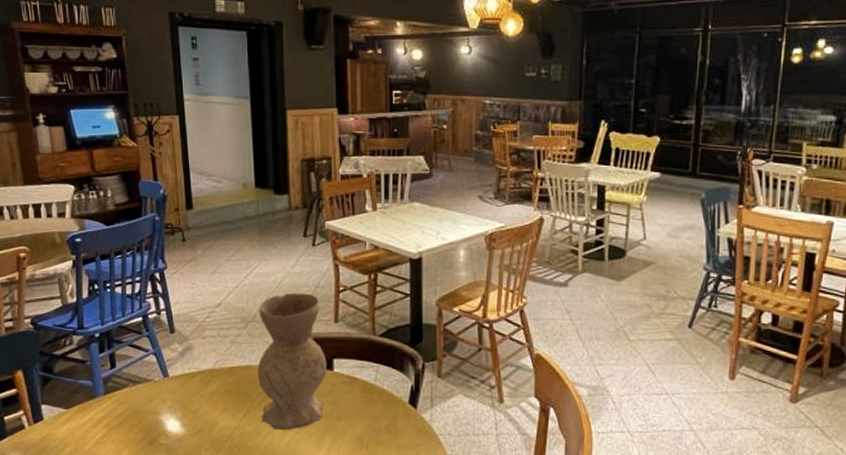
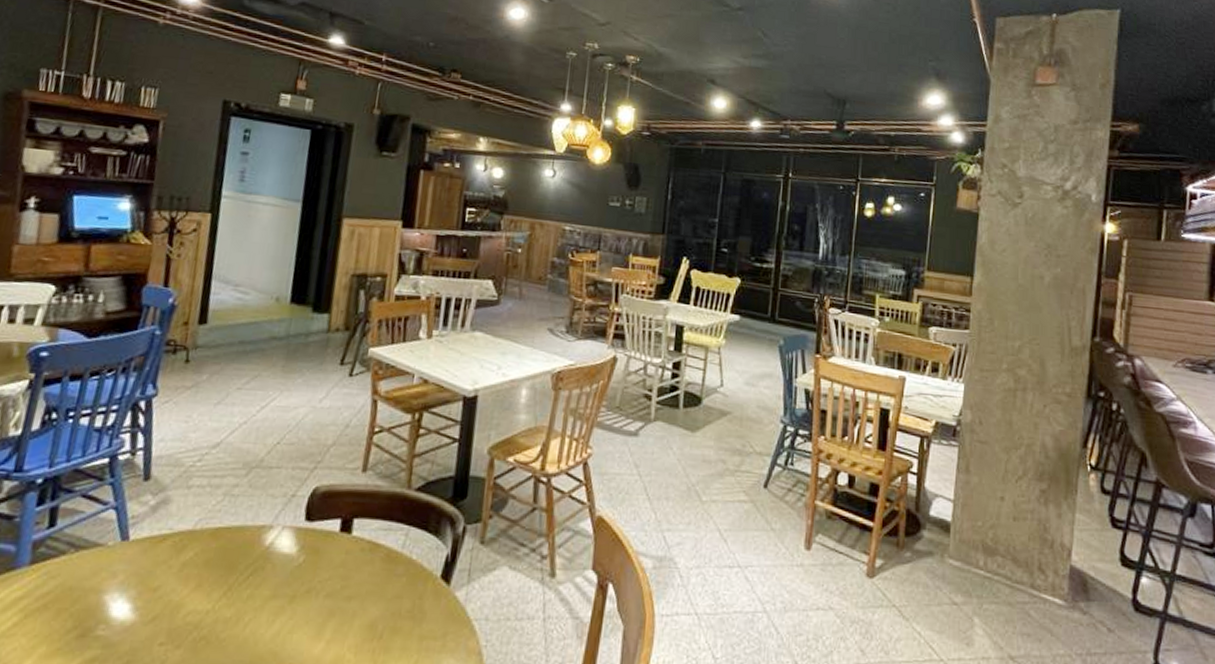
vase: present [257,293,327,431] -> none [245,432,348,616]

